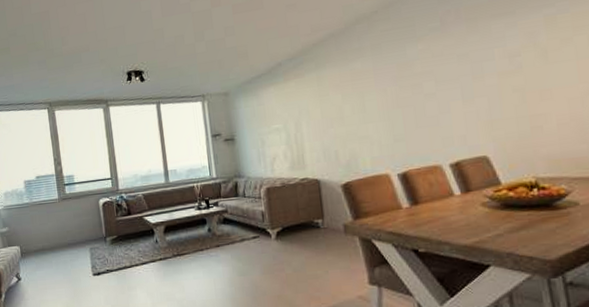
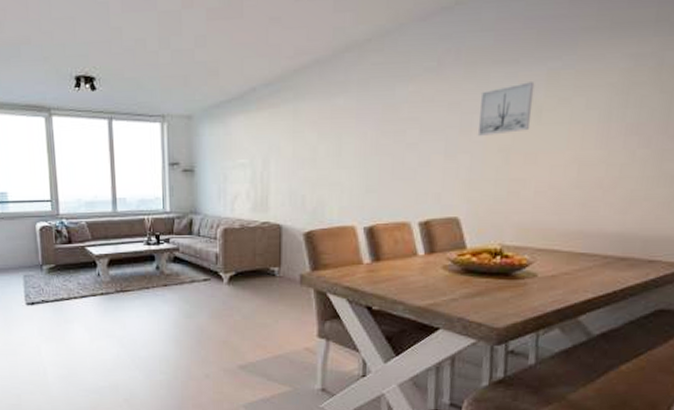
wall art: none [485,28,540,80] -> present [477,82,535,136]

